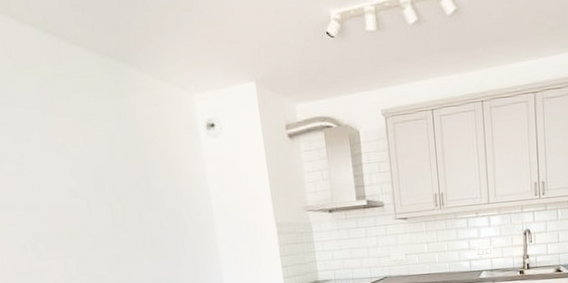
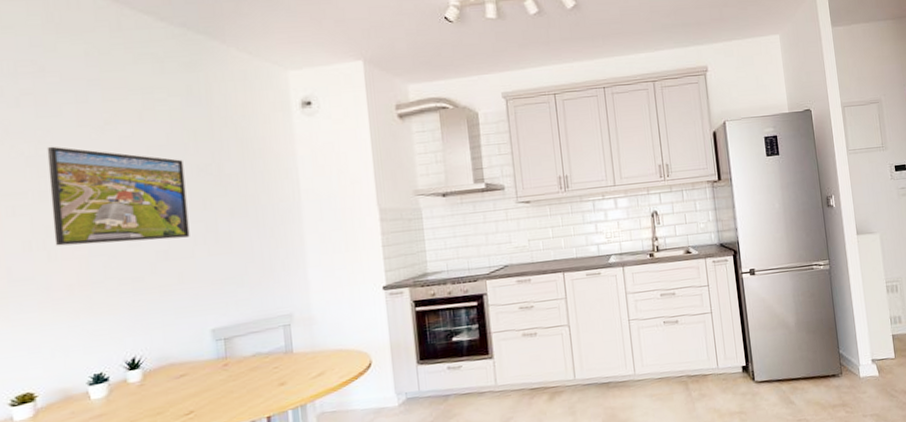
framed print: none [24,167,133,249] -> present [47,146,190,246]

